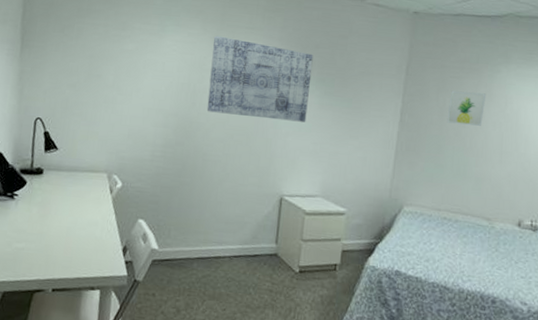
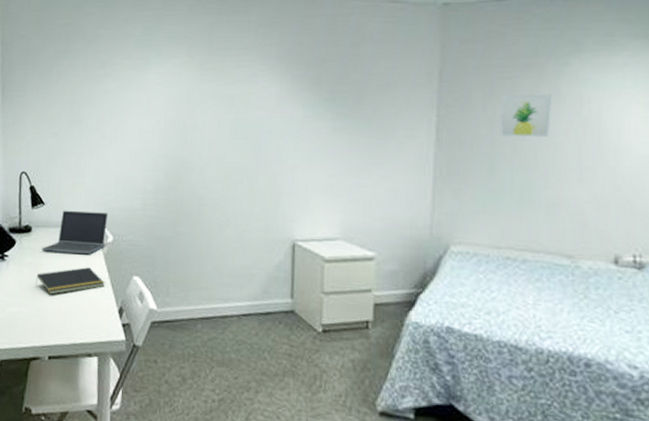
notepad: none [44,209,112,233] -> present [36,267,105,295]
laptop computer: none [52,156,119,198] -> present [42,210,109,255]
wall art: present [206,35,313,122] -> none [199,62,320,152]

